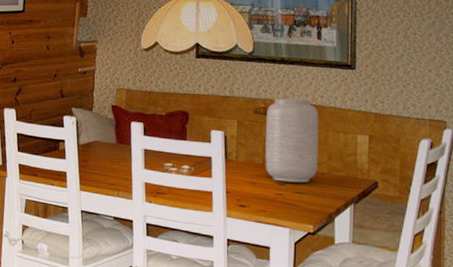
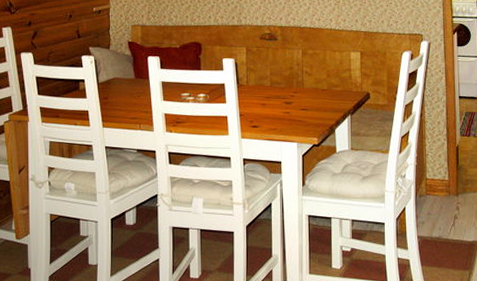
vase: present [265,98,319,183] -> none [271,24,319,101]

